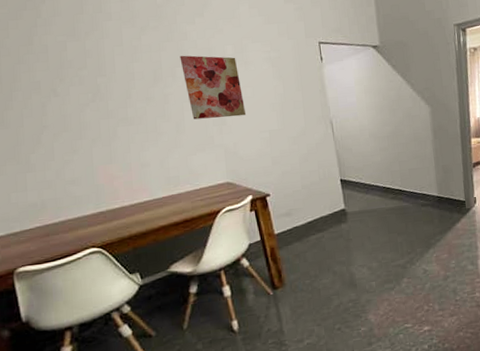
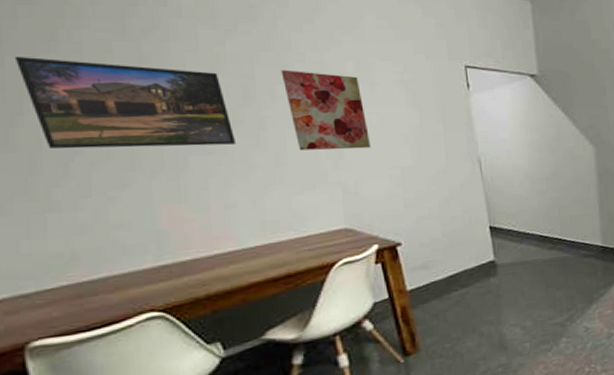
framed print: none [7,58,149,125] -> present [14,56,237,149]

